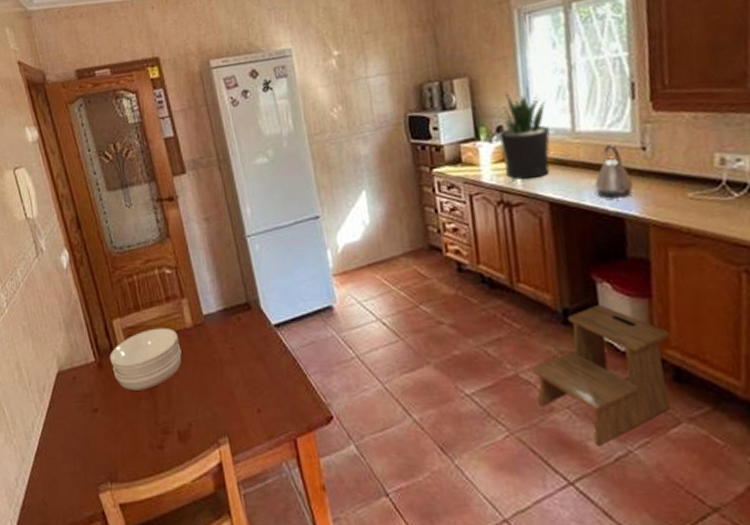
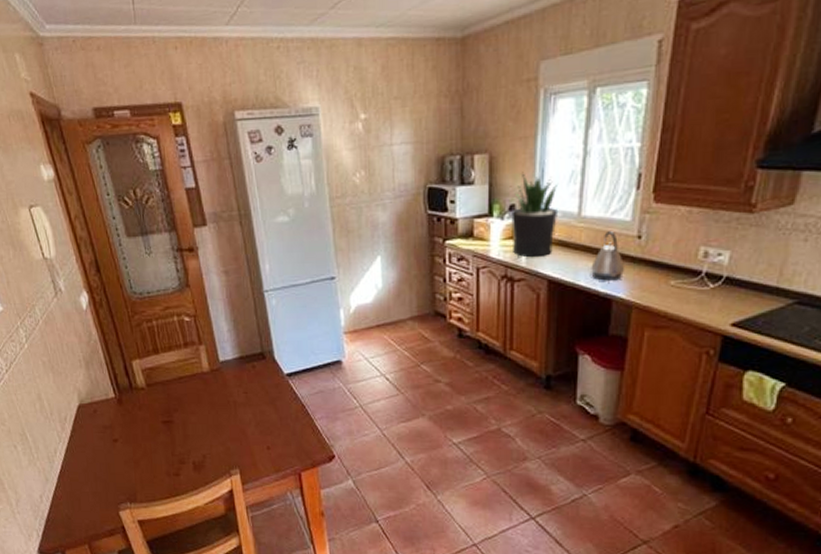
bowl: present [110,327,182,391] -> none [129,370,199,425]
step stool: present [531,304,671,446] -> none [512,373,634,490]

